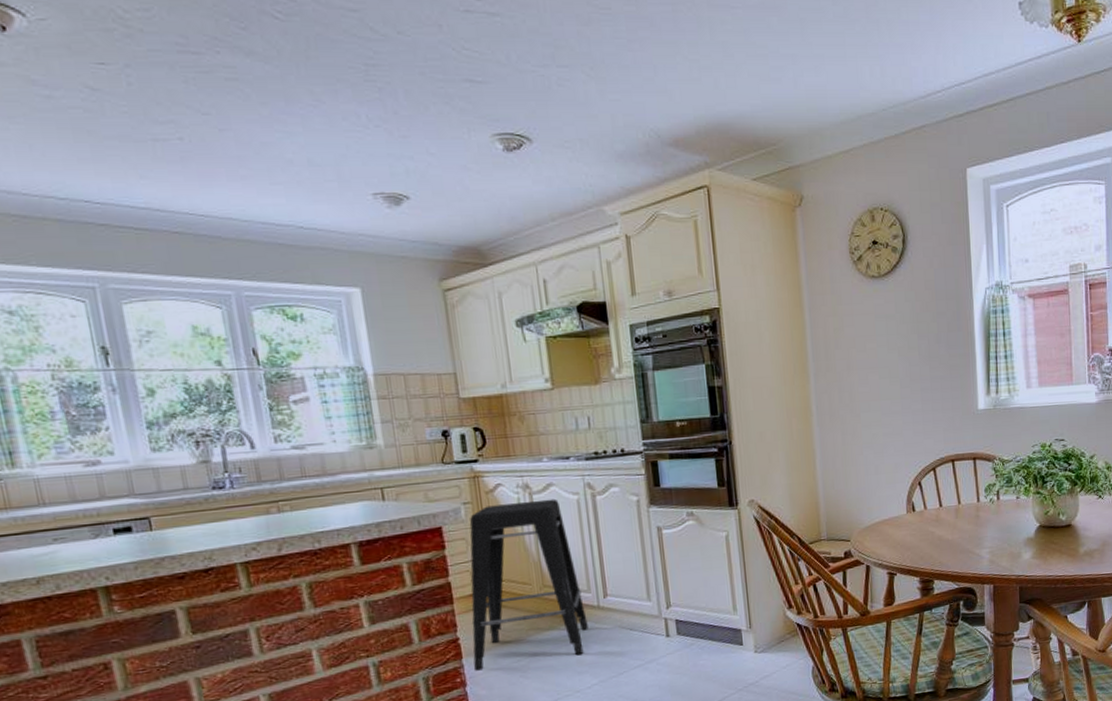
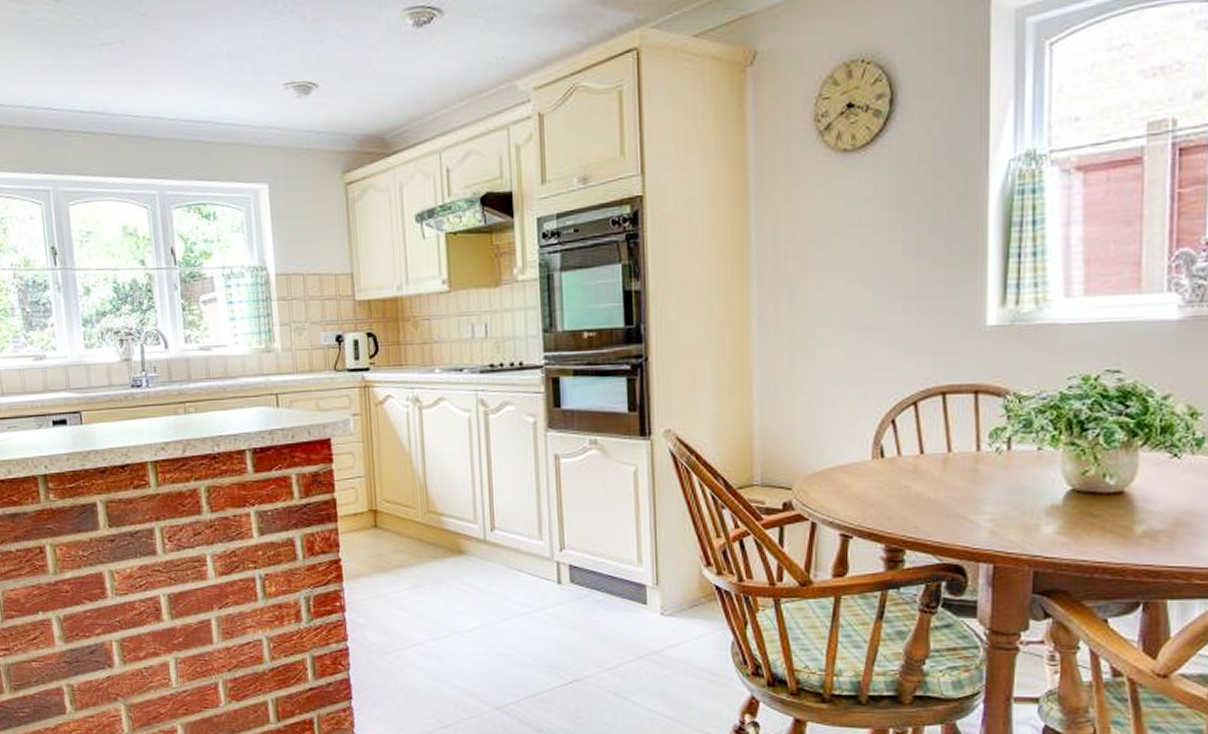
stool: present [469,498,588,671] -> none [353,415,472,596]

